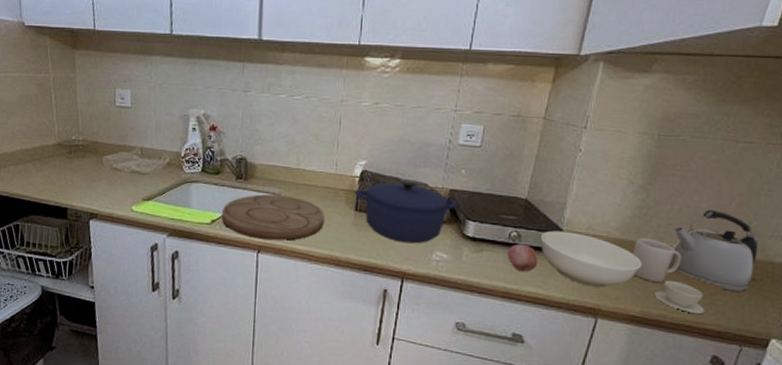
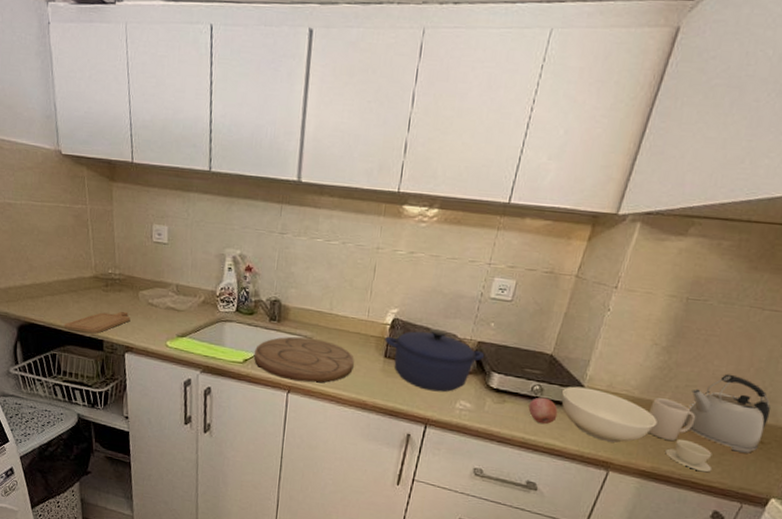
chopping board: none [27,177,95,202] -> present [64,311,131,334]

